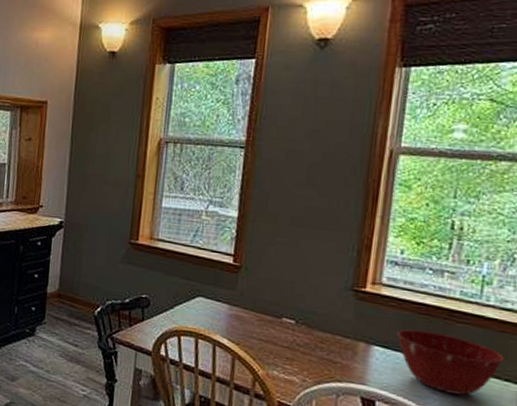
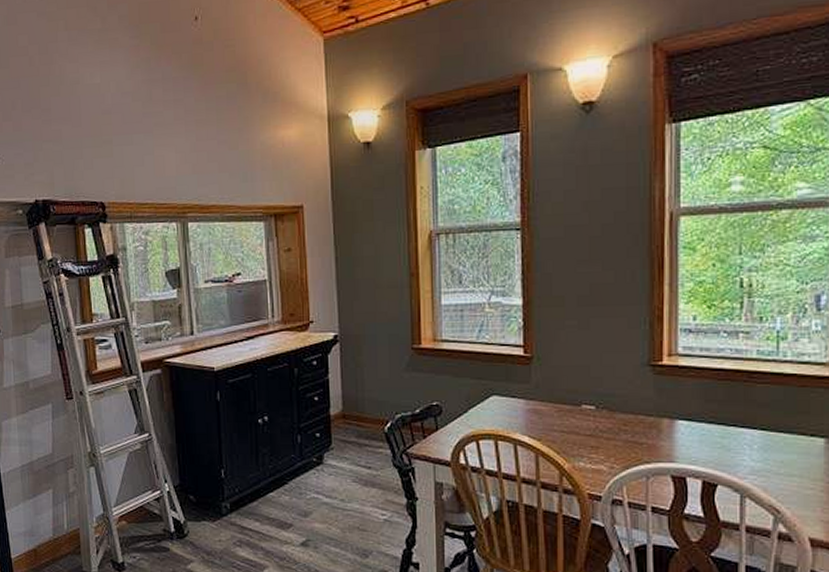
mixing bowl: present [397,329,504,396] -> none [700,396,807,458]

